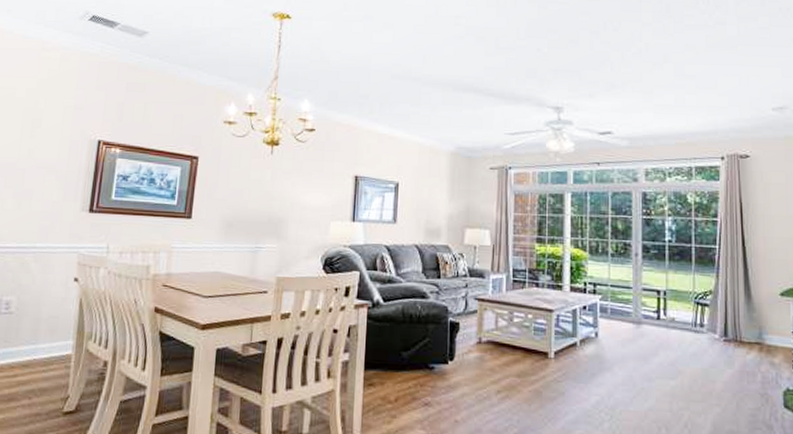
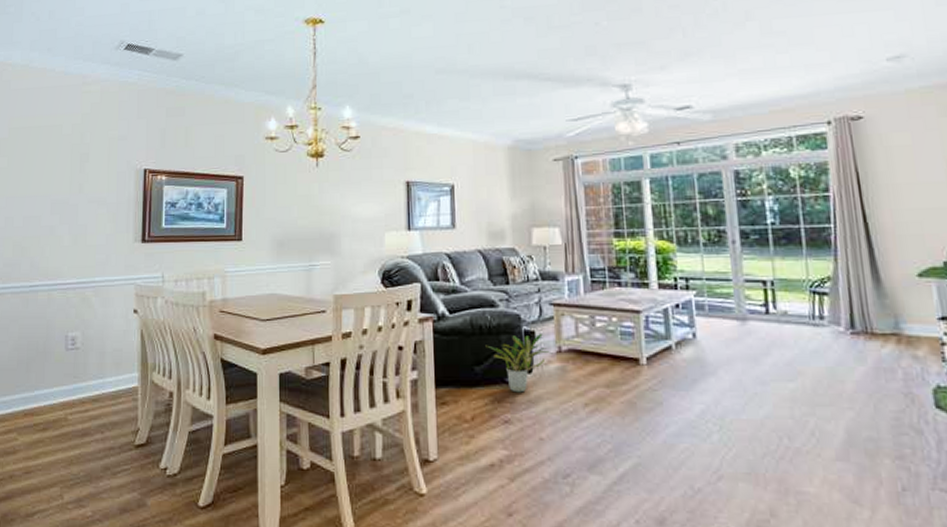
potted plant: none [414,324,474,378] -> present [485,333,553,393]

